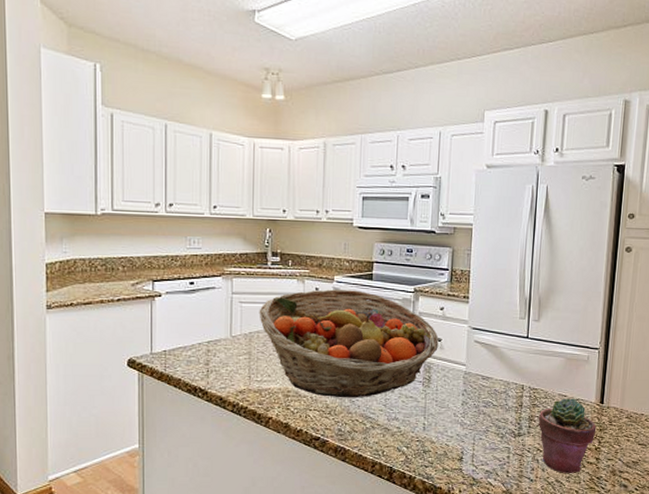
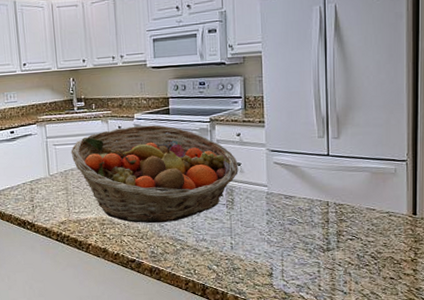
potted succulent: present [538,398,597,473] -> none [347,211,411,285]

